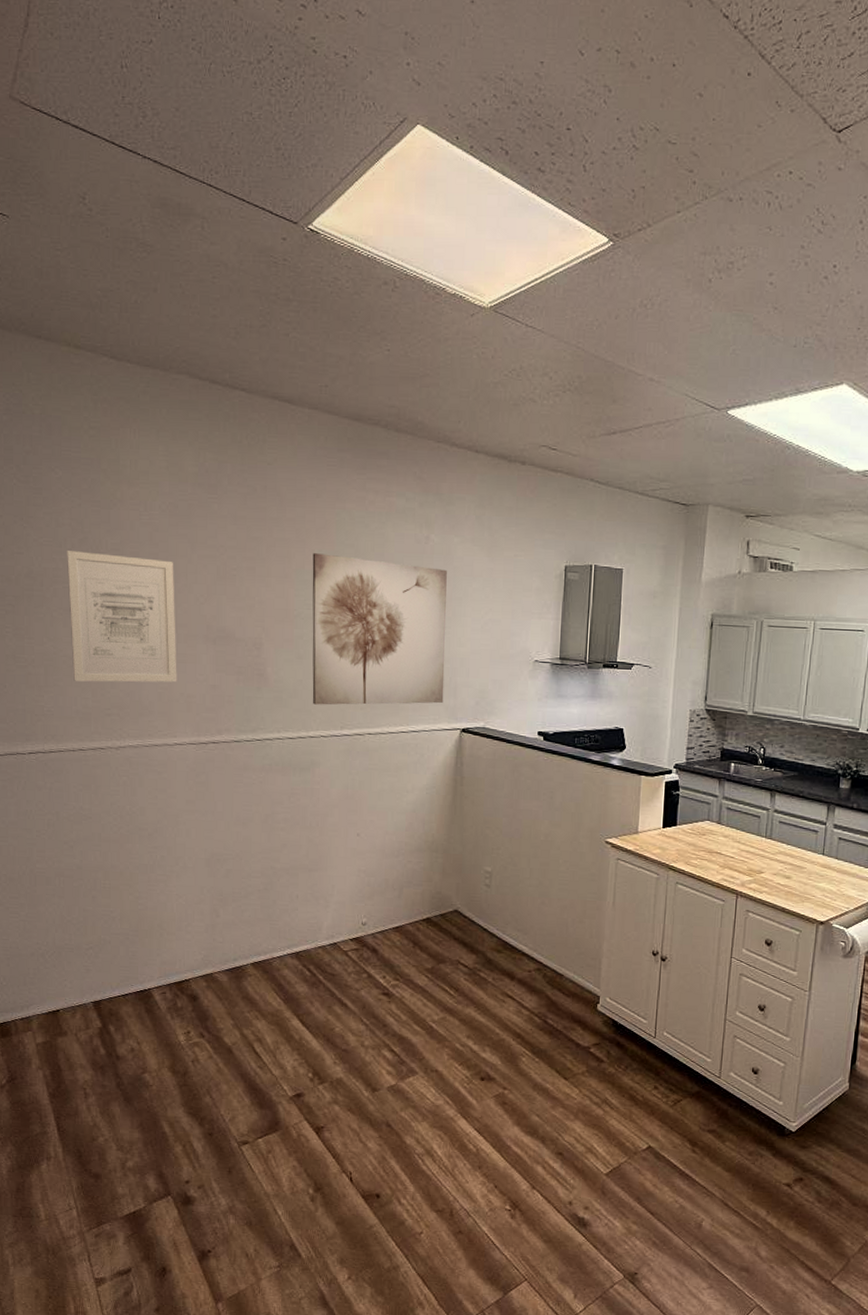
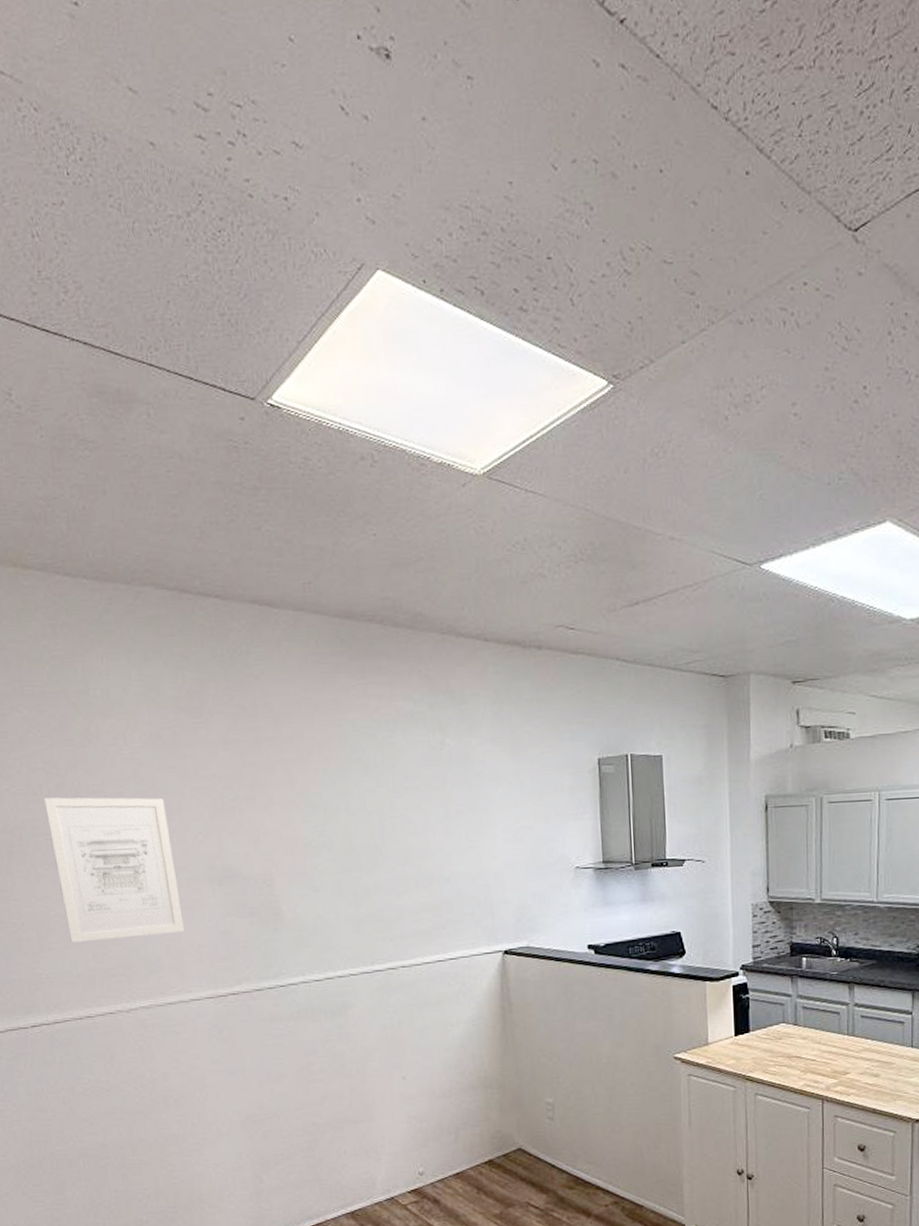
wall art: present [312,553,447,705] -> none [317,772,481,941]

